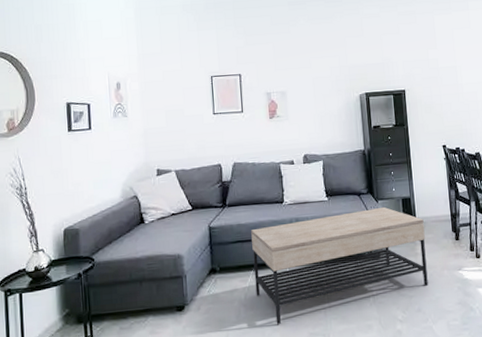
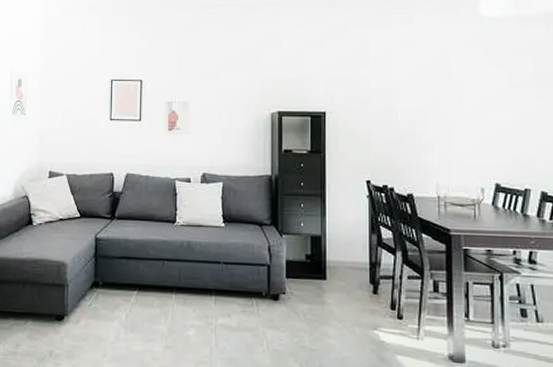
coffee table: present [251,206,428,324] -> none [138,242,335,353]

